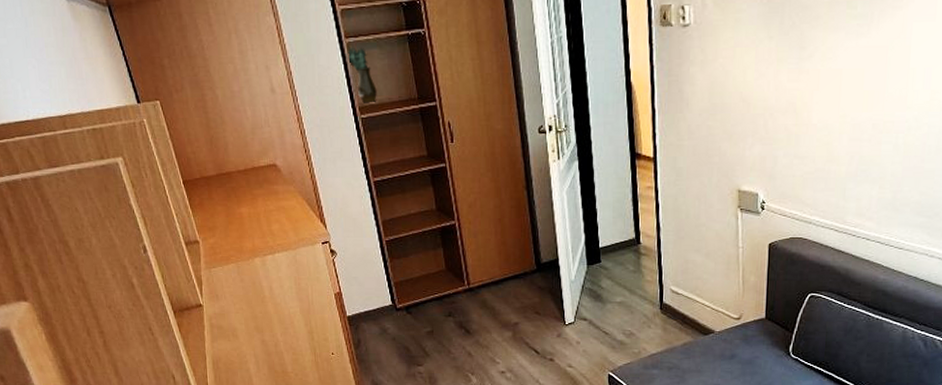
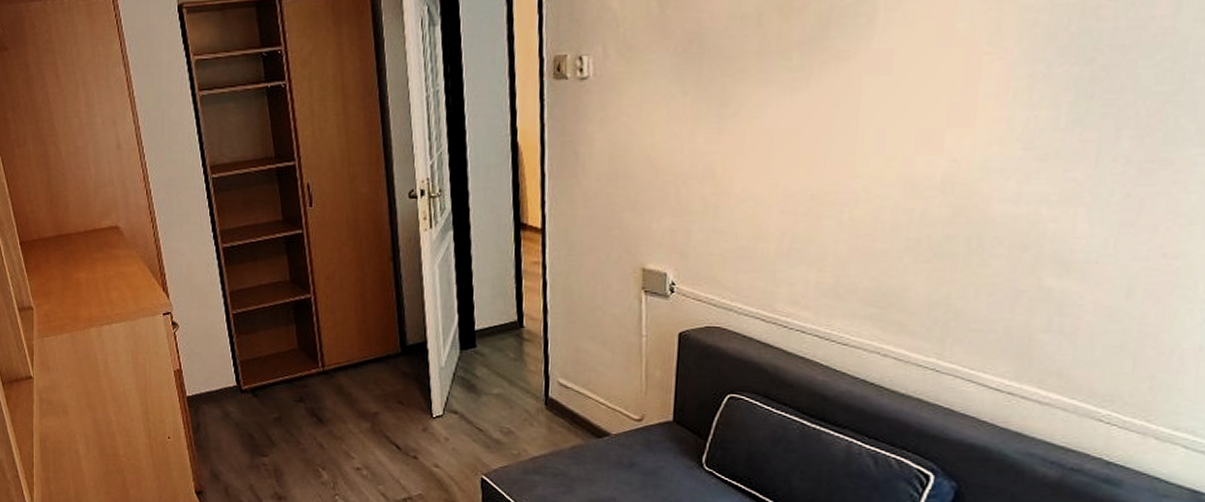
vase: present [347,47,377,103] -> none [200,100,230,162]

